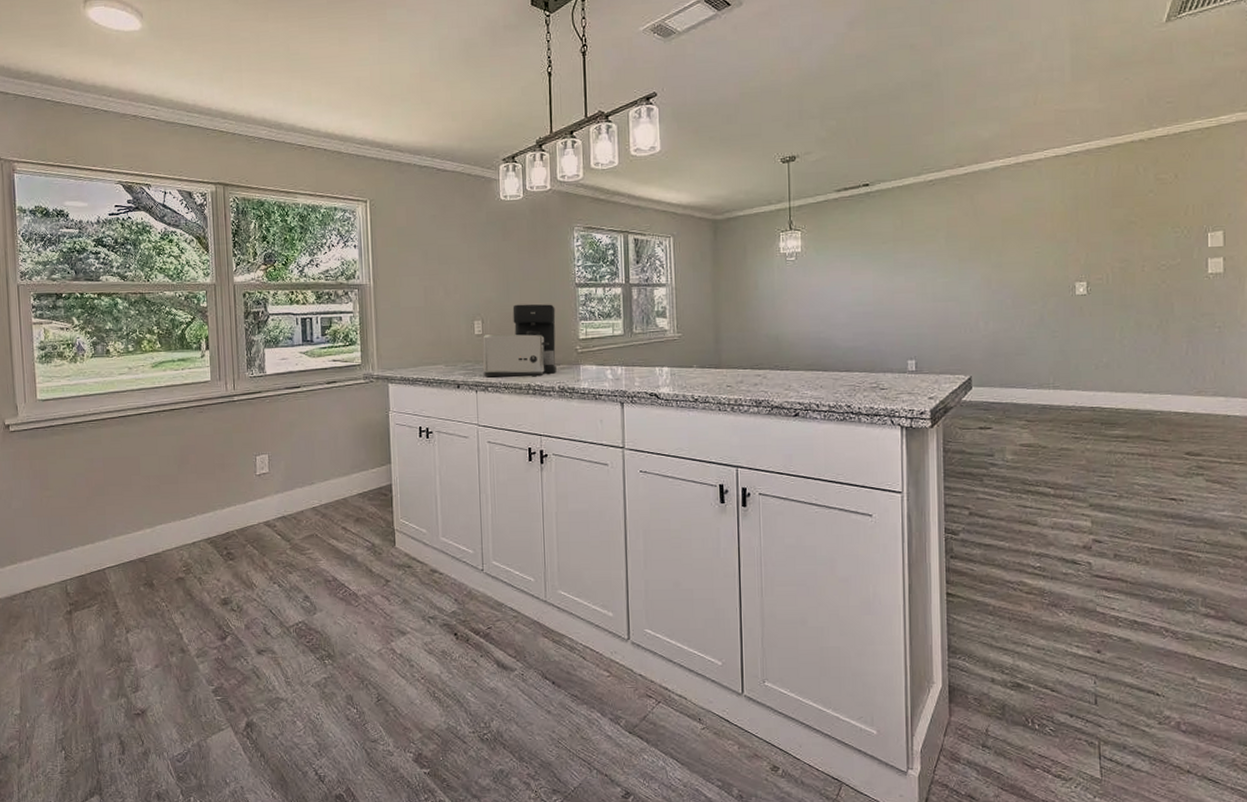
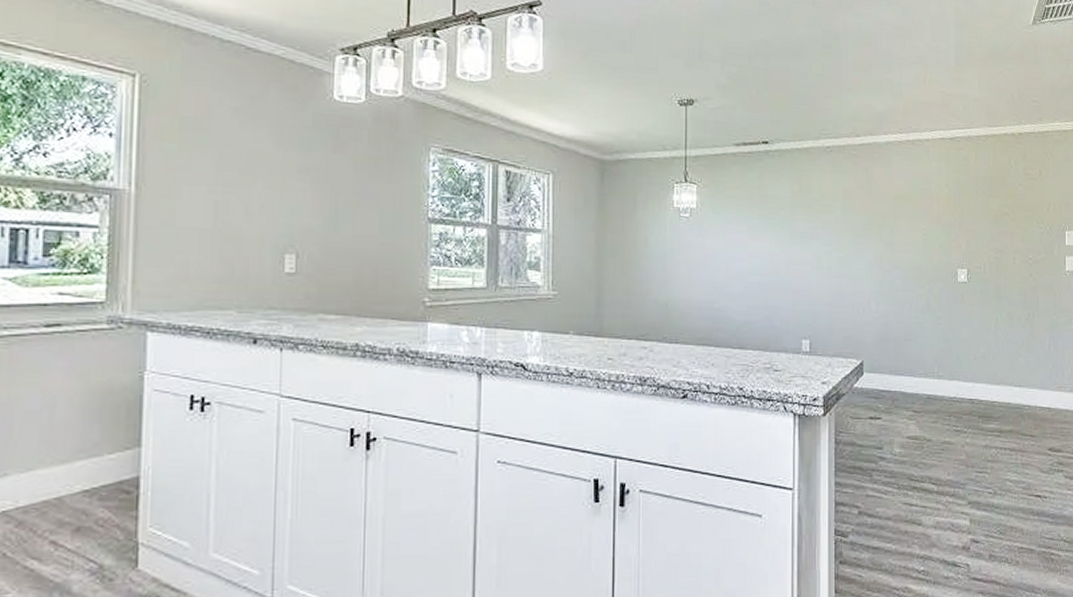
toaster: present [482,334,549,378] -> none [292,274,388,336]
coffee maker: present [512,304,557,375] -> none [340,237,399,333]

